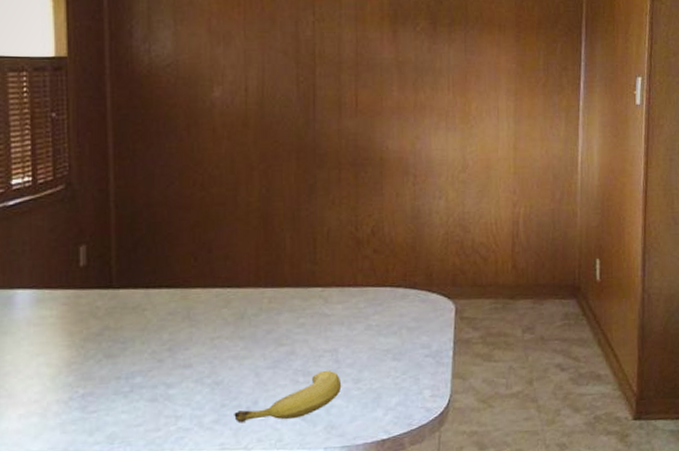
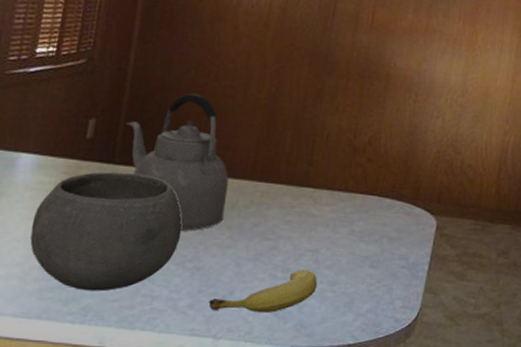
bowl: none [41,296,194,419] -> present [30,172,182,292]
kettle: none [117,205,235,347] -> present [126,93,229,231]

